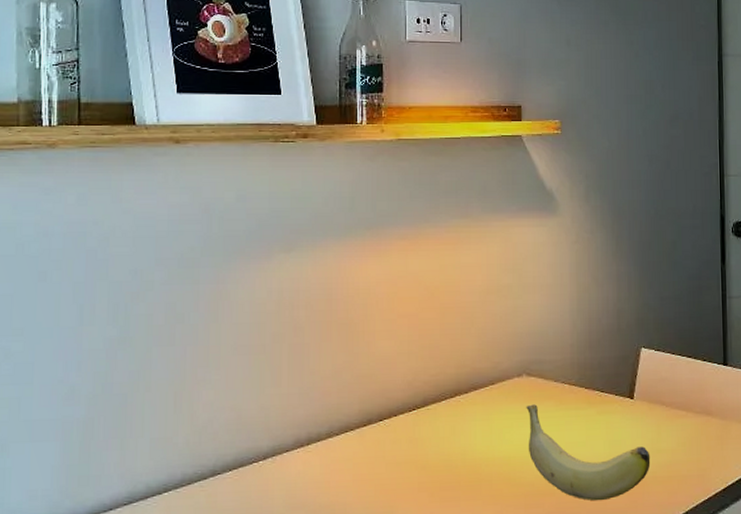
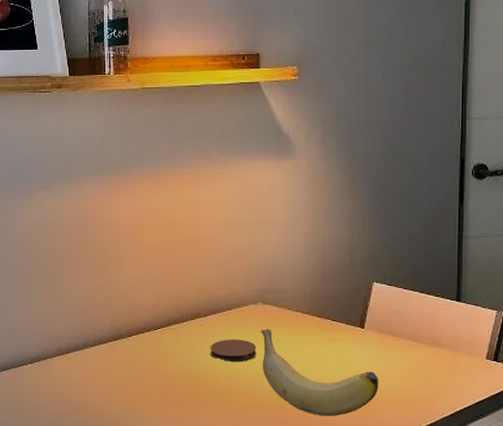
coaster: none [471,417,522,445] -> present [210,339,257,363]

